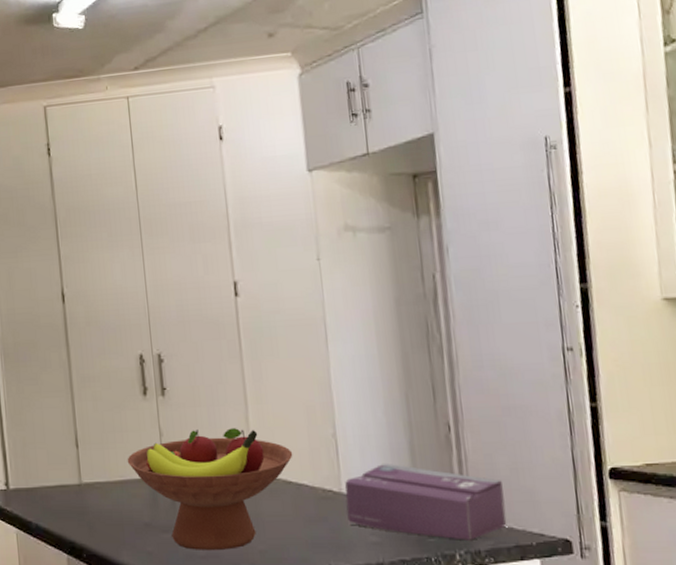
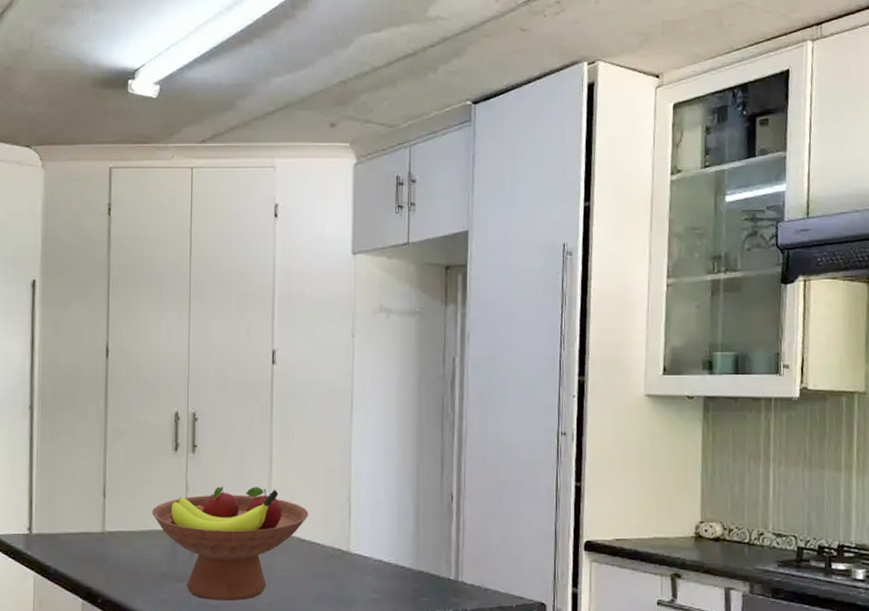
tissue box: present [345,463,507,540] -> none [352,526,493,600]

